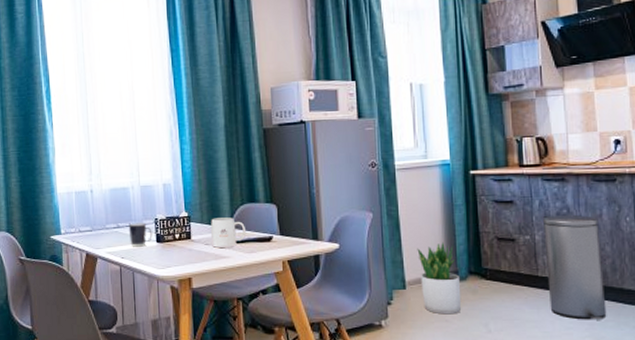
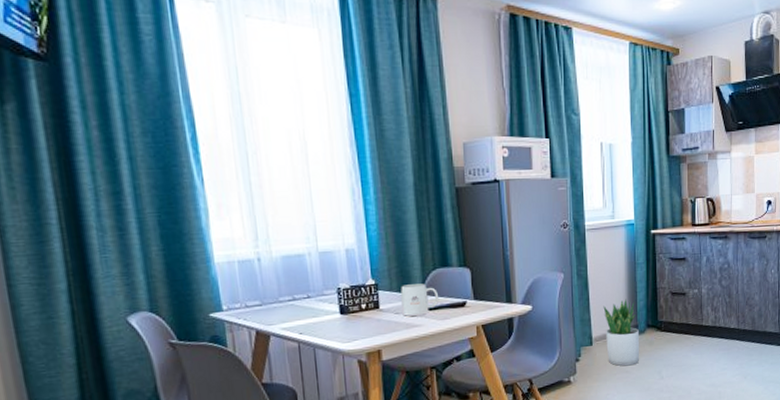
mug: present [128,223,153,247] -> none [306,293,335,321]
pedal bin: present [543,214,607,320] -> none [709,269,753,361]

